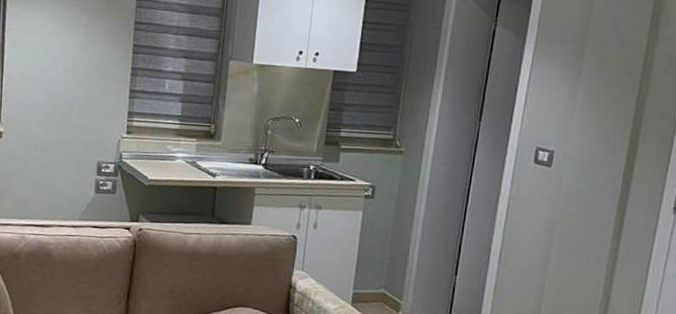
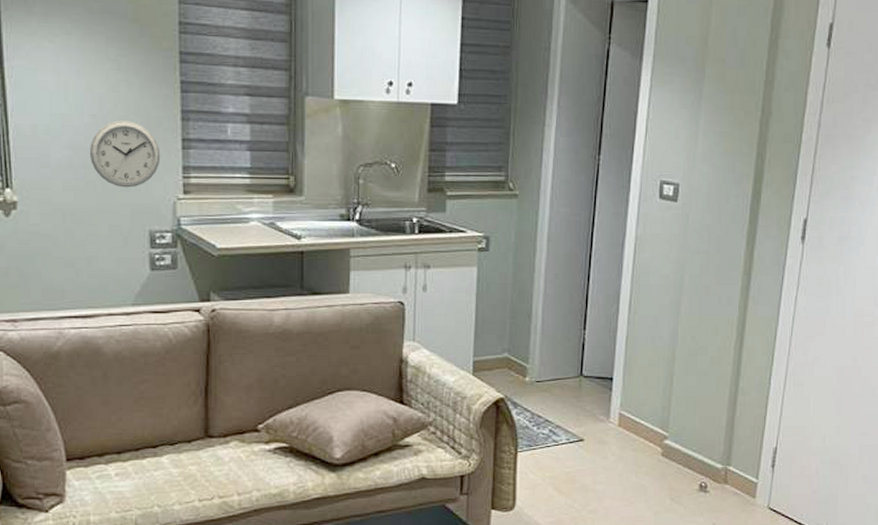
wall clock: none [59,73,113,127] -> present [89,120,161,188]

